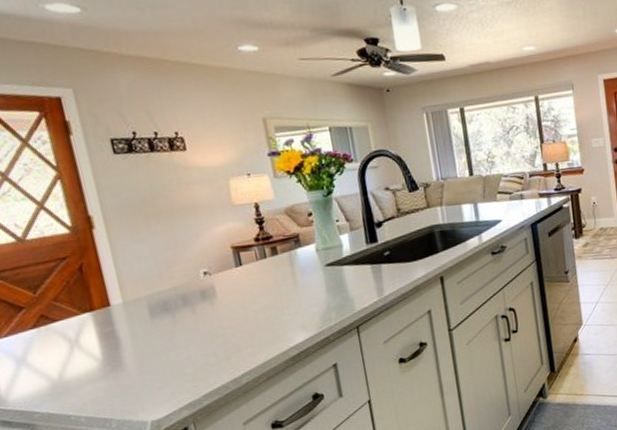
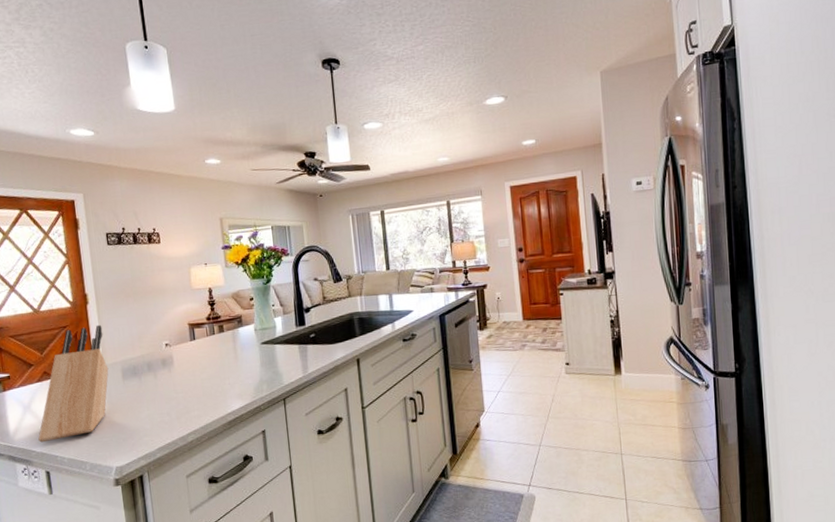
knife block: none [41,253,131,402] -> present [38,324,109,443]

